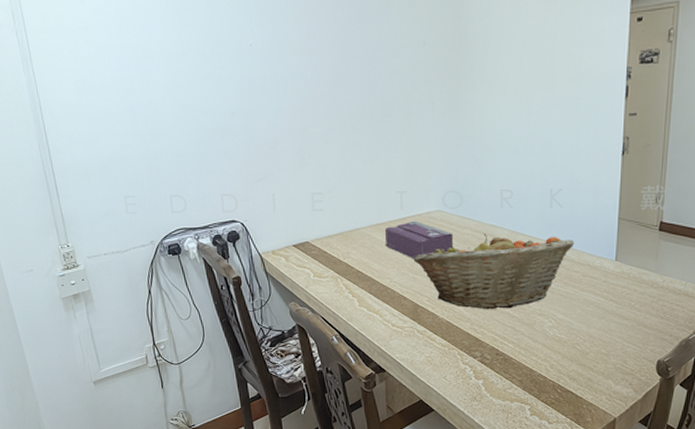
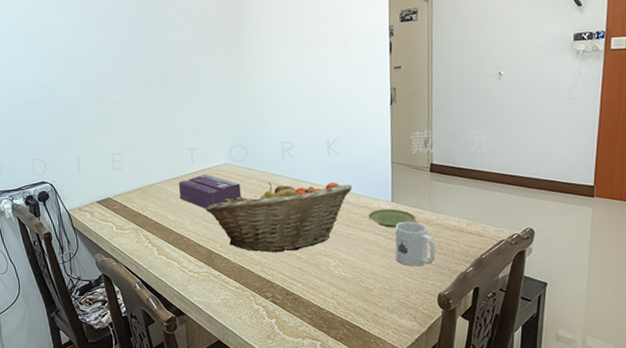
plate: none [589,268,641,289] -> present [368,208,416,228]
mug: none [615,282,659,331] -> present [395,221,436,267]

